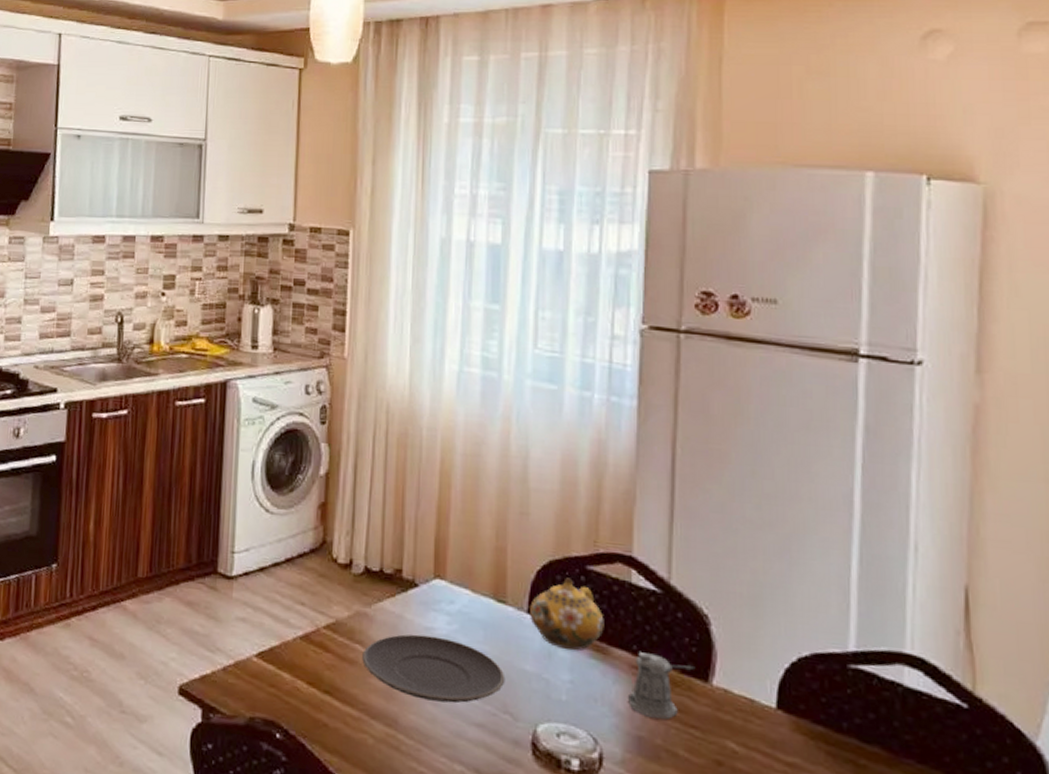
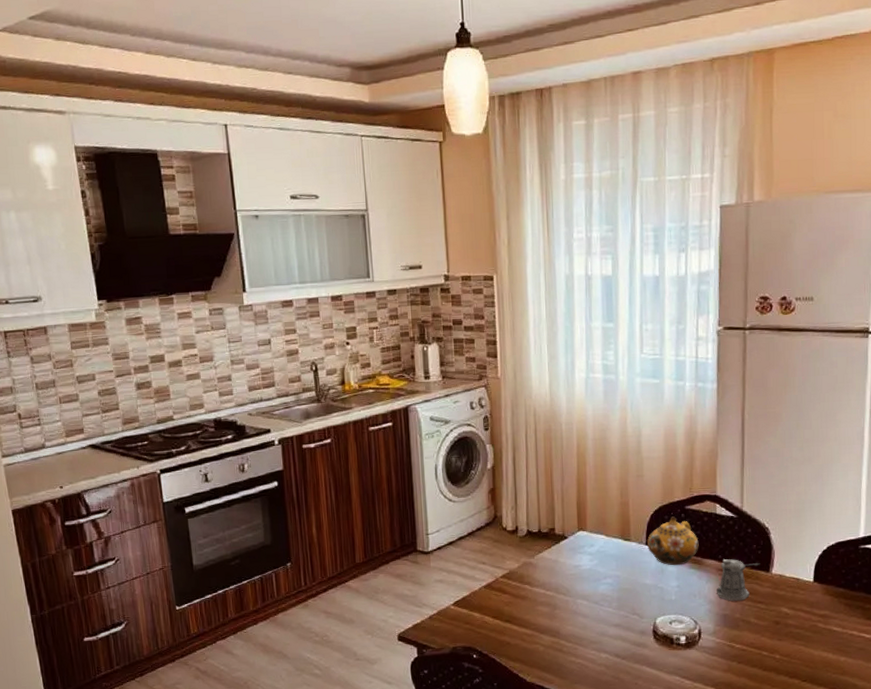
plate: present [362,634,505,704] -> none [531,571,633,615]

